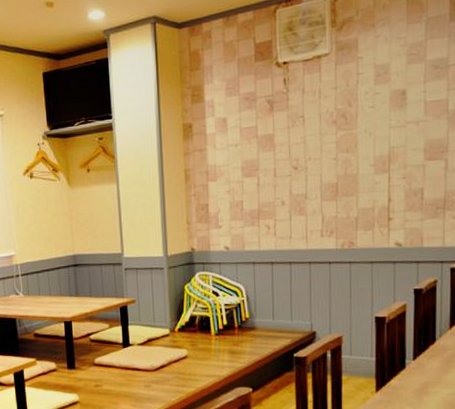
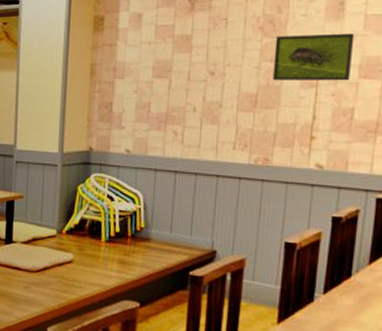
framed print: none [348,120,418,170] -> present [272,33,355,81]

